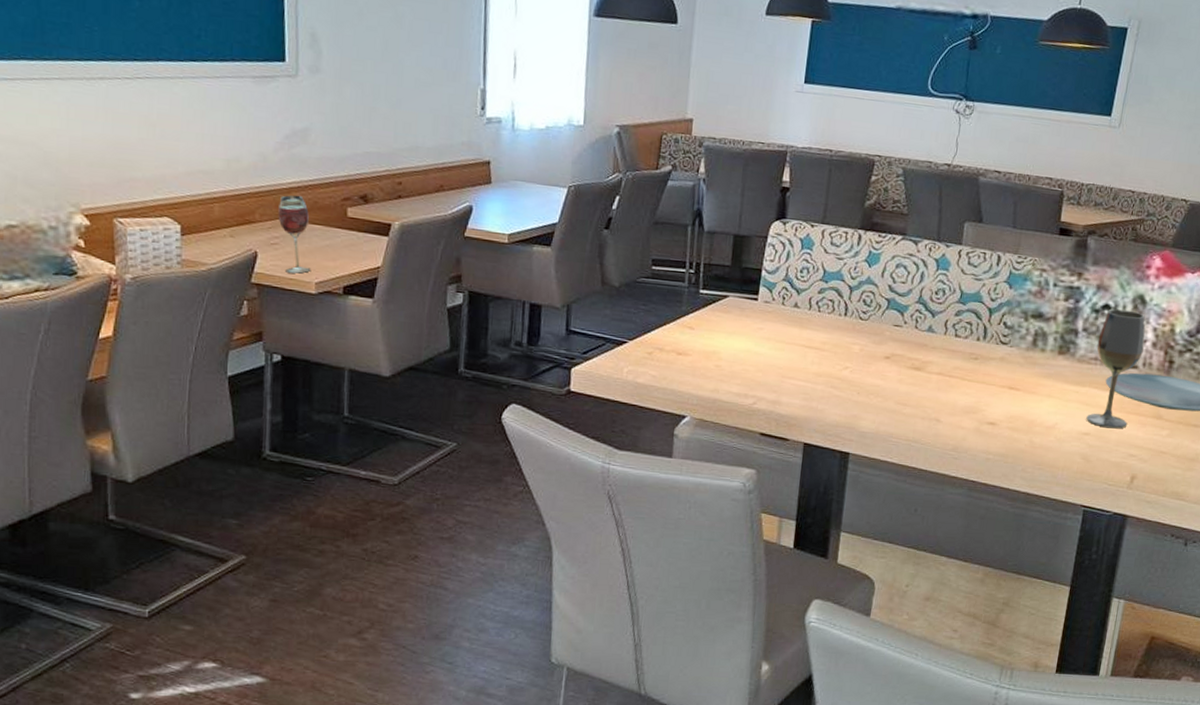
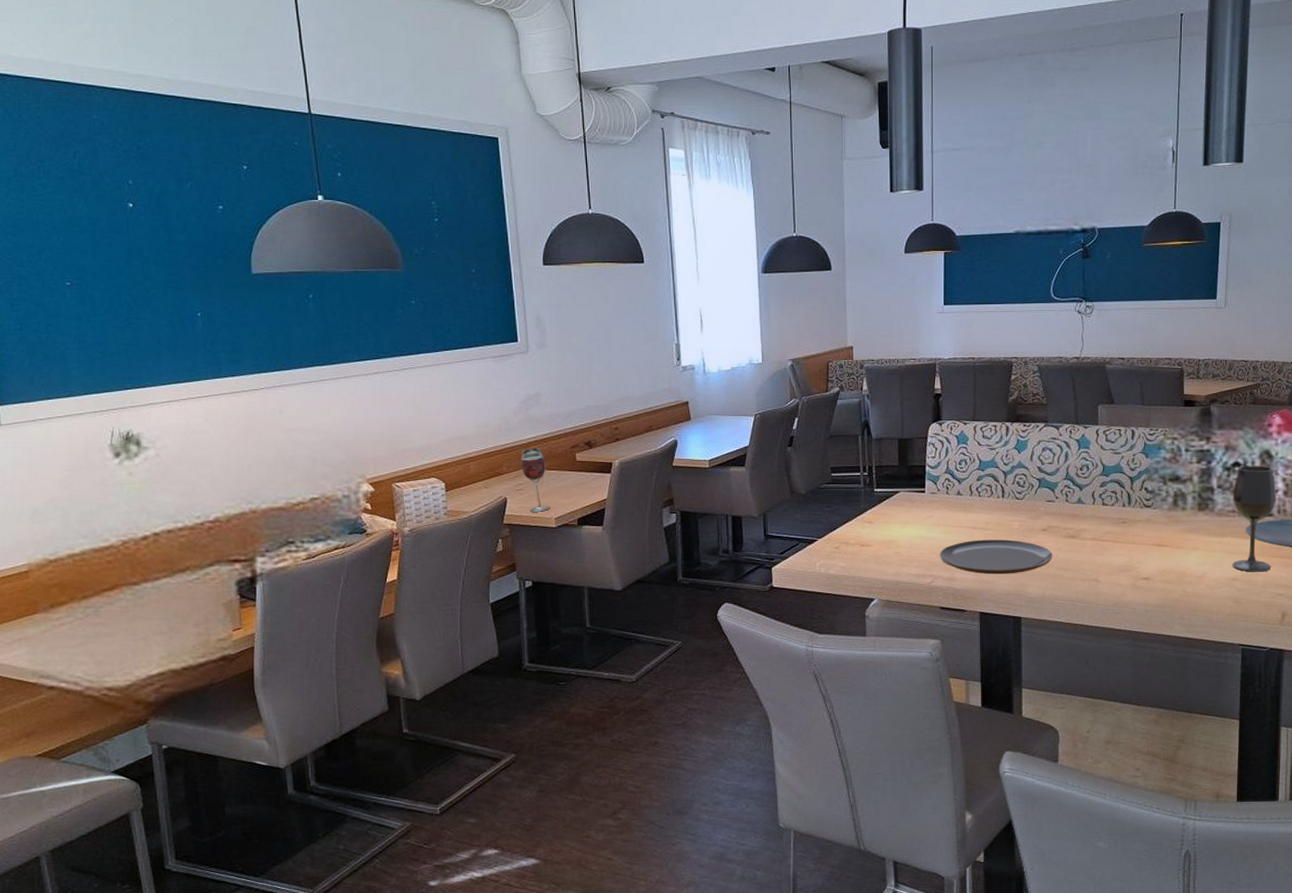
plate: none [765,361,893,404] -> present [939,539,1053,575]

